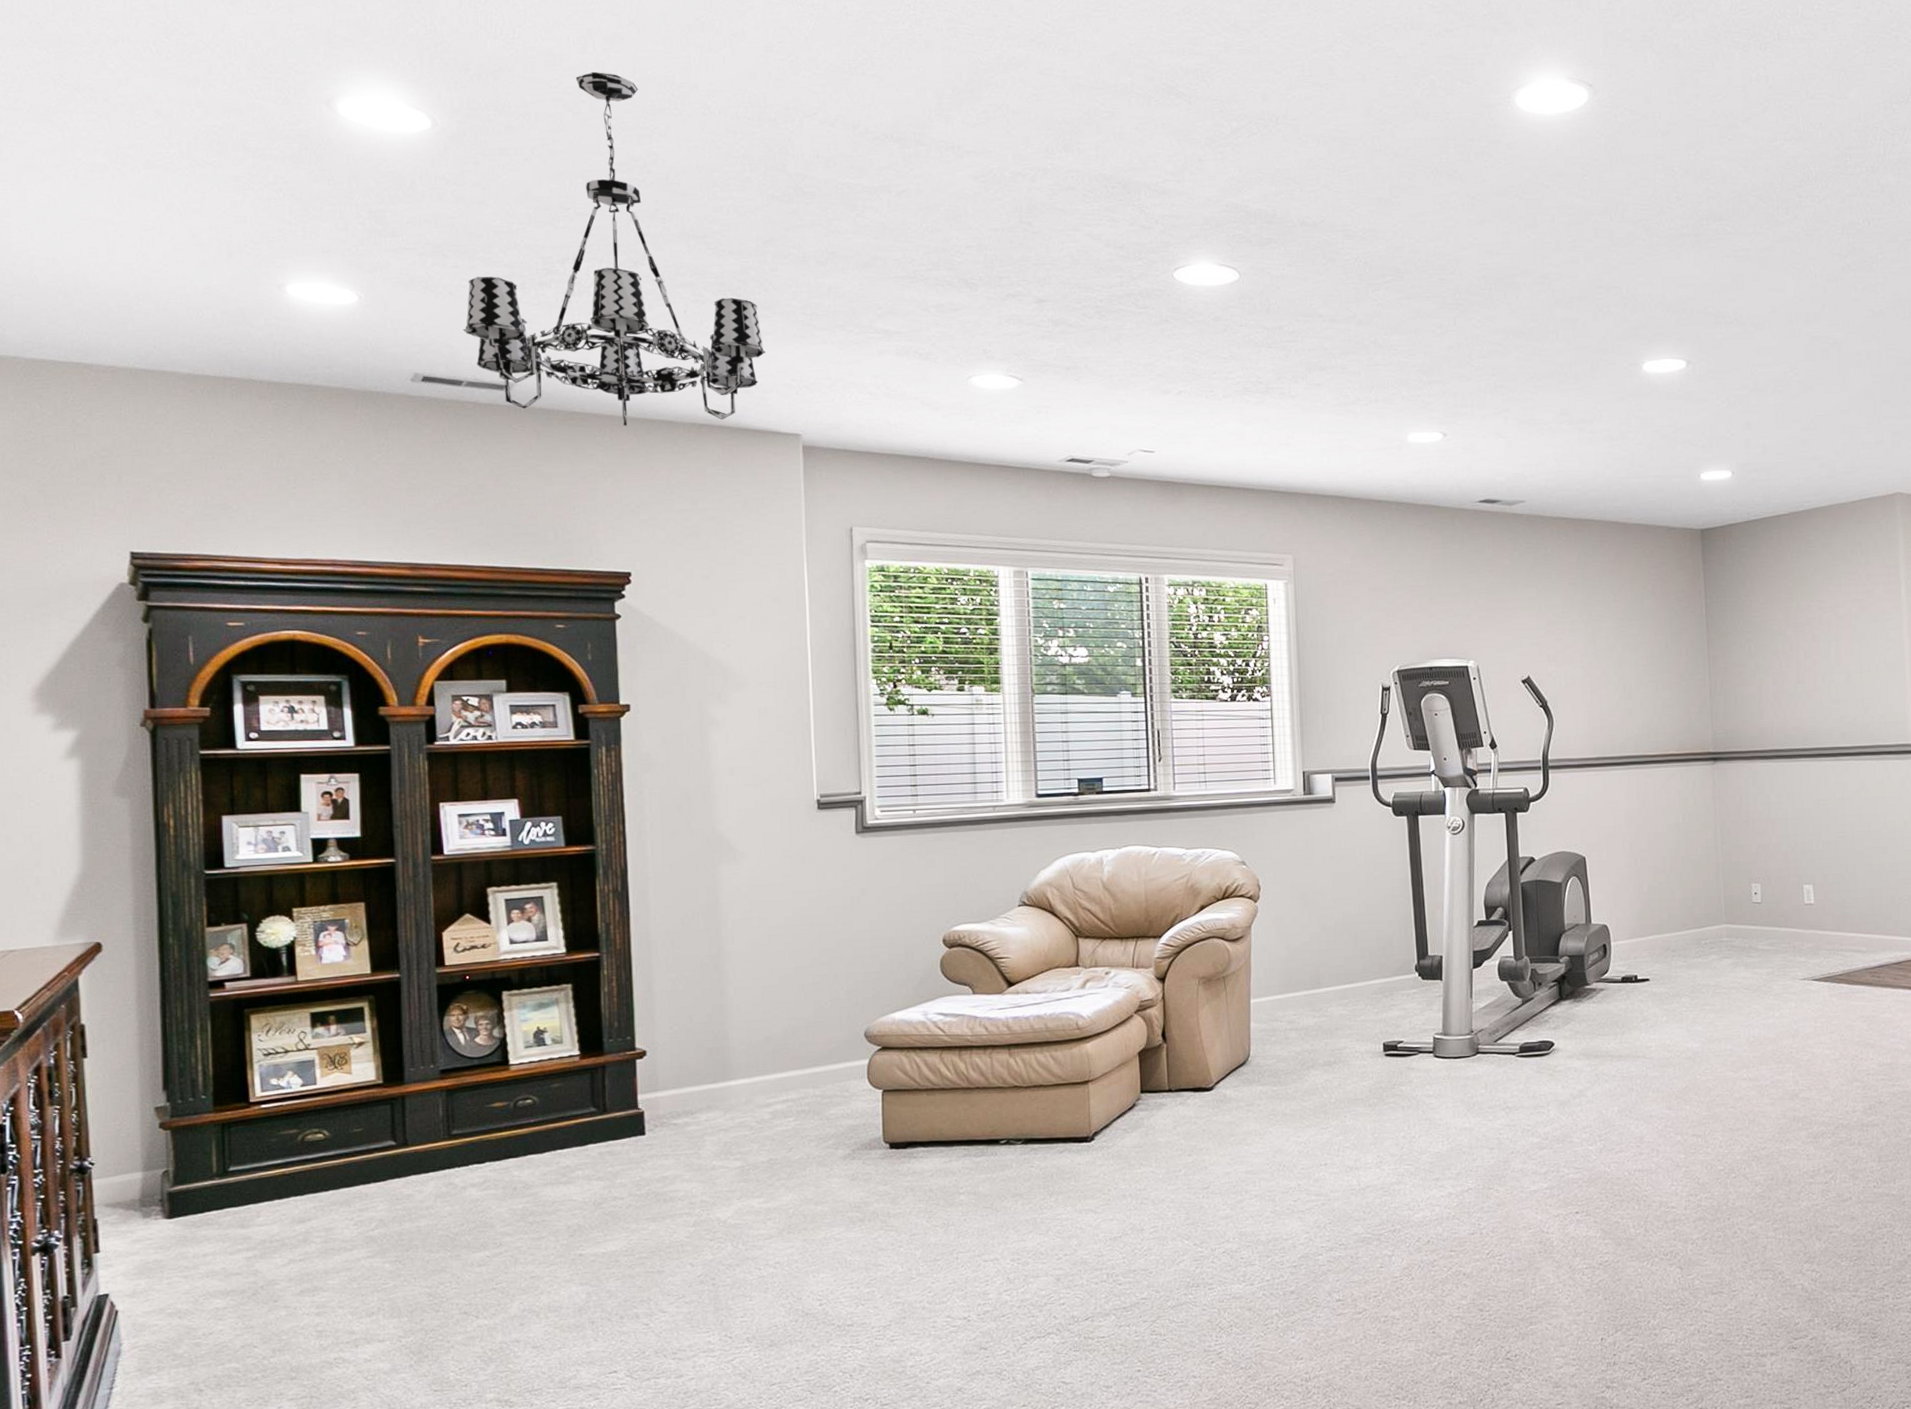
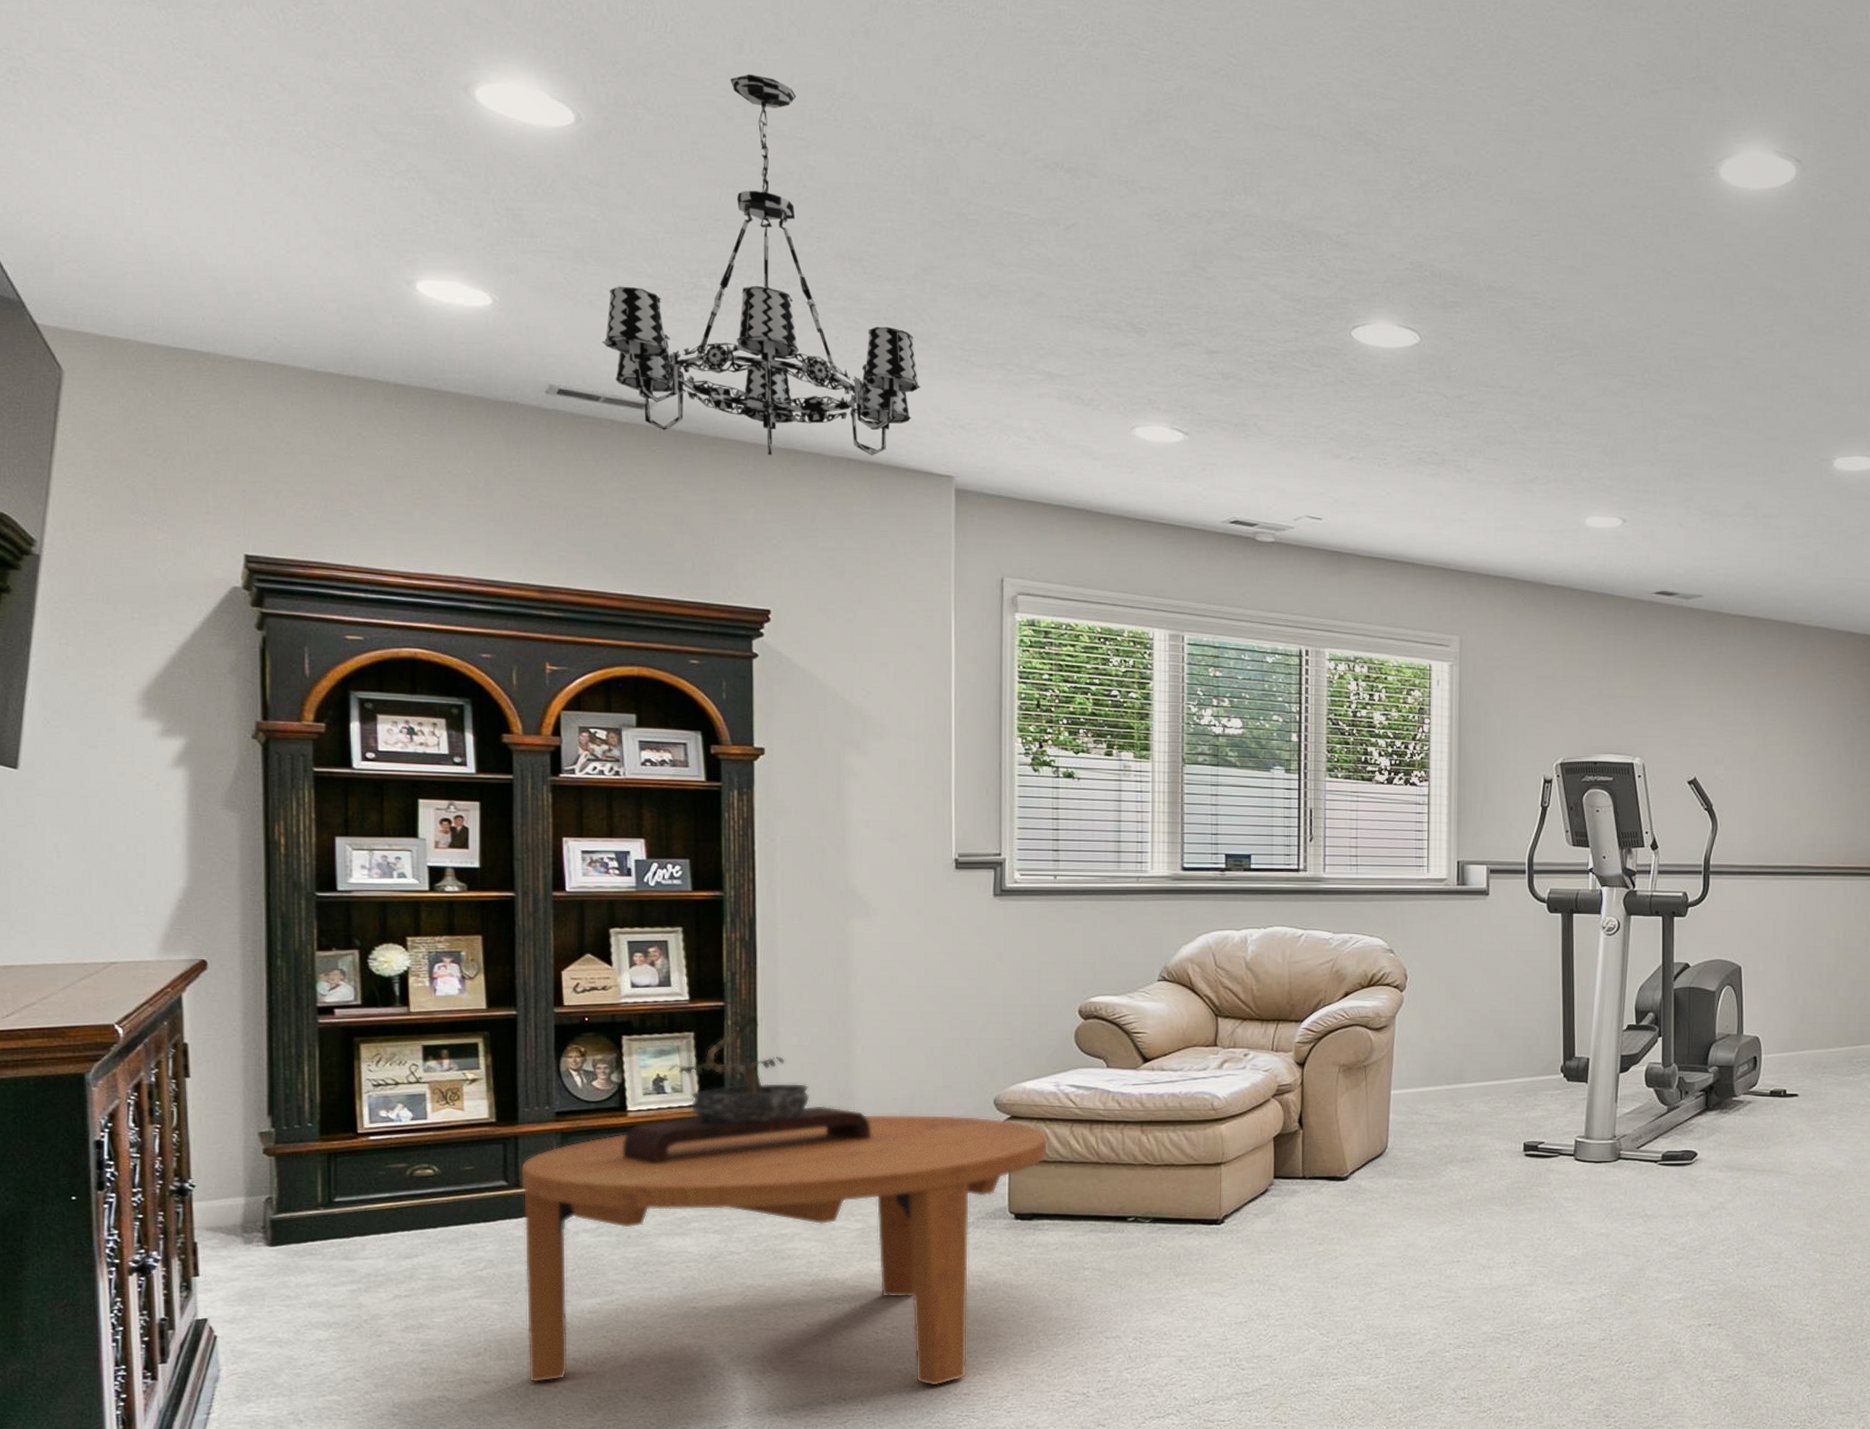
coffee table: none [408,1049,920,1339] -> present [520,1114,1049,1387]
bonsai tree: none [506,952,746,1116] -> present [622,1002,870,1165]

